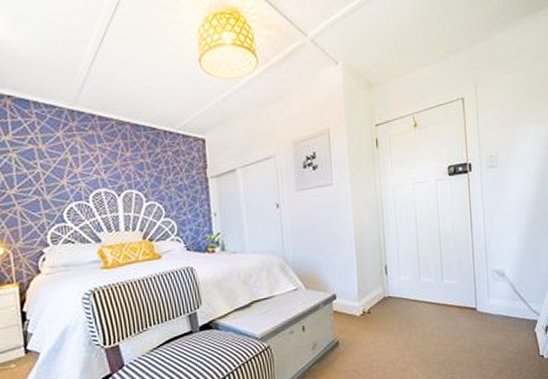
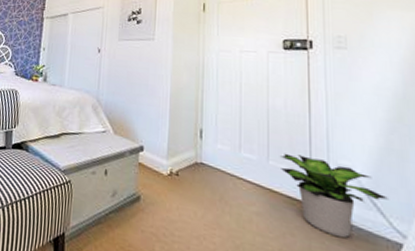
potted plant: none [451,269,528,329] -> present [279,153,388,238]

